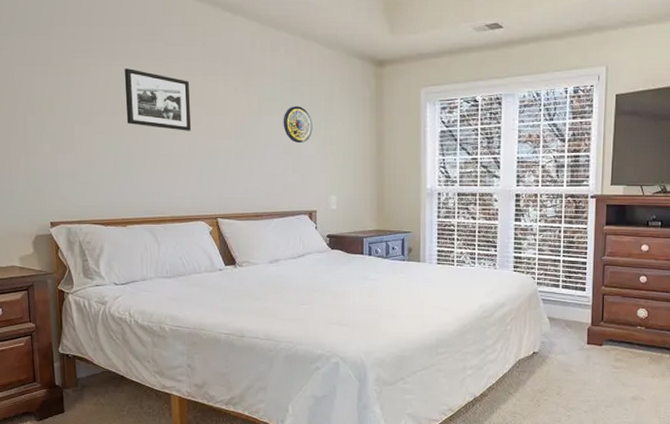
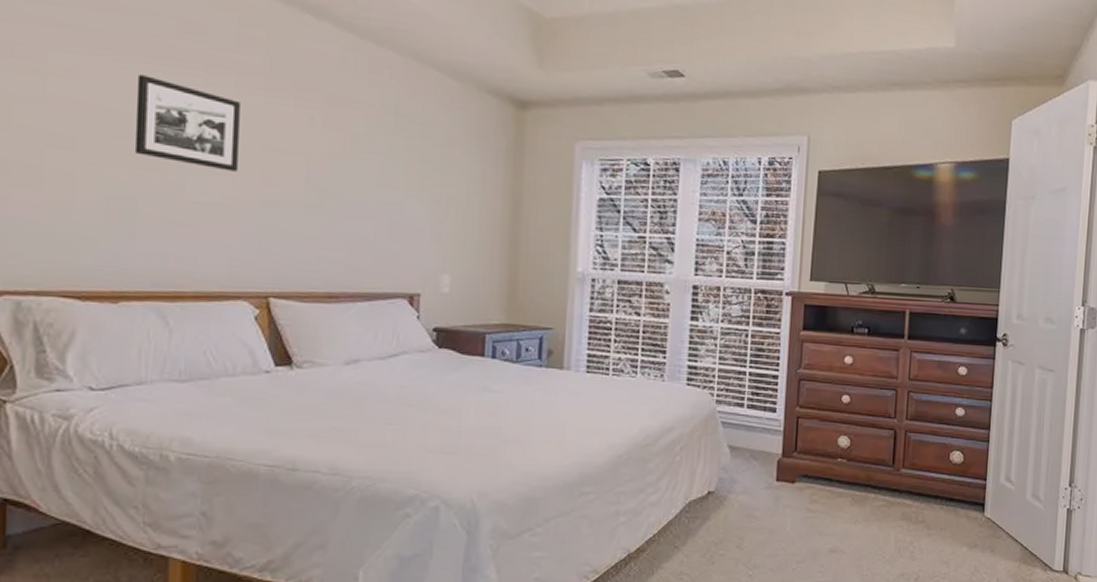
wall clock: present [283,106,313,143] -> none [379,150,423,200]

